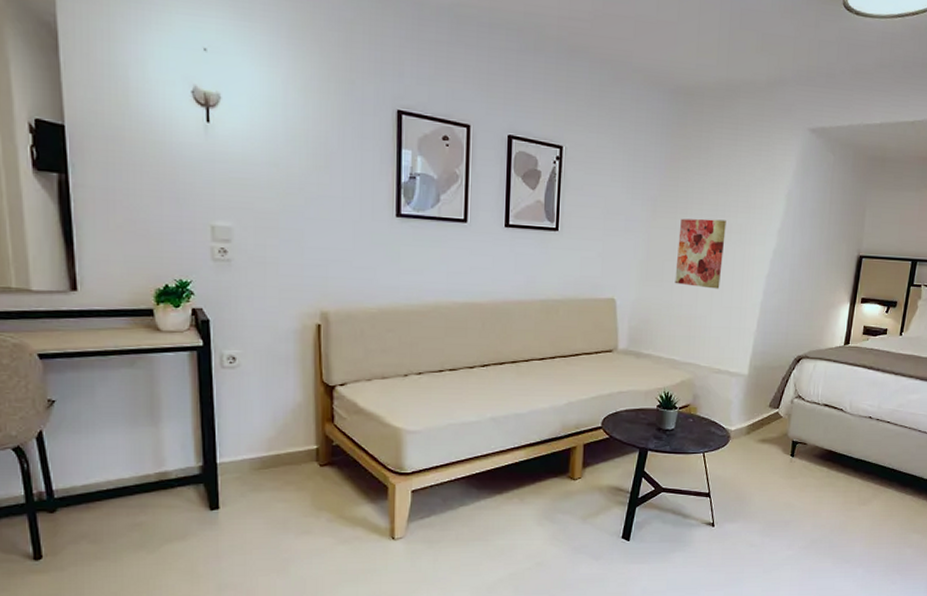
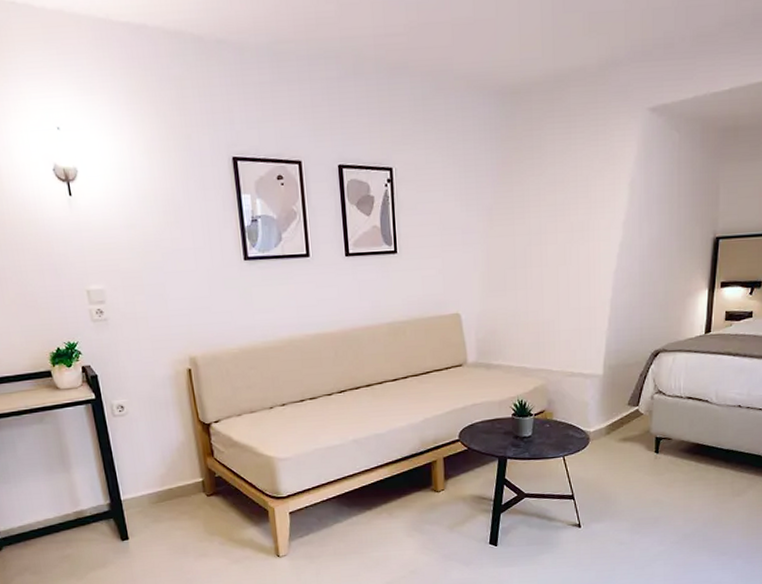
wall art: present [675,218,726,289] -> none [518,219,567,292]

